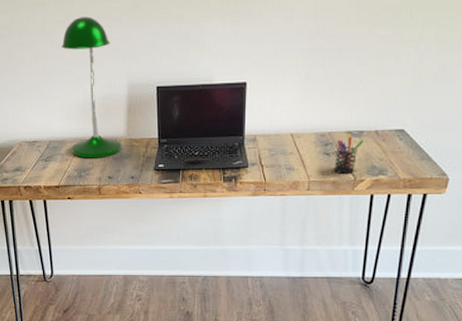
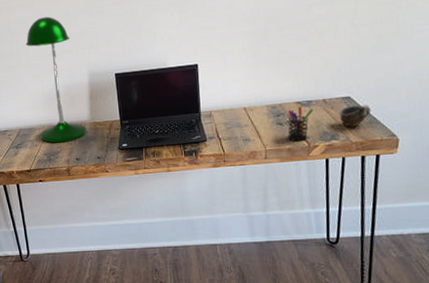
cup: none [390,140,425,162] -> present [338,105,372,127]

